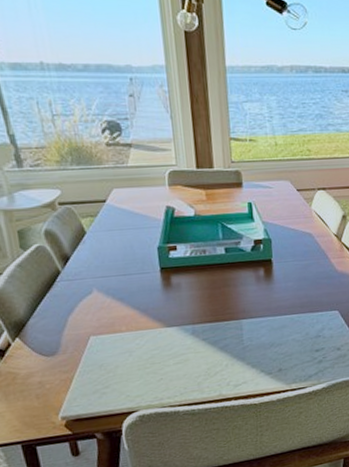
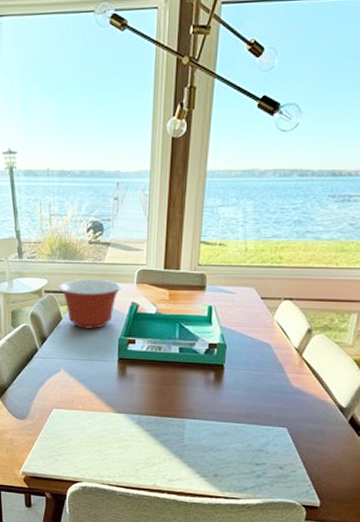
mixing bowl: none [76,184,152,241] -> present [59,278,122,329]

